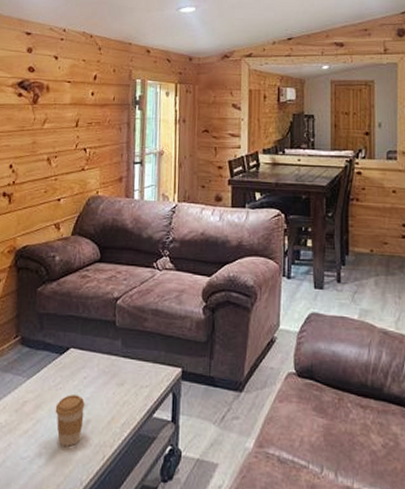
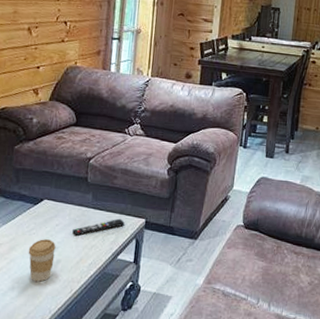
remote control: none [102,368,159,391] -> present [72,218,125,237]

